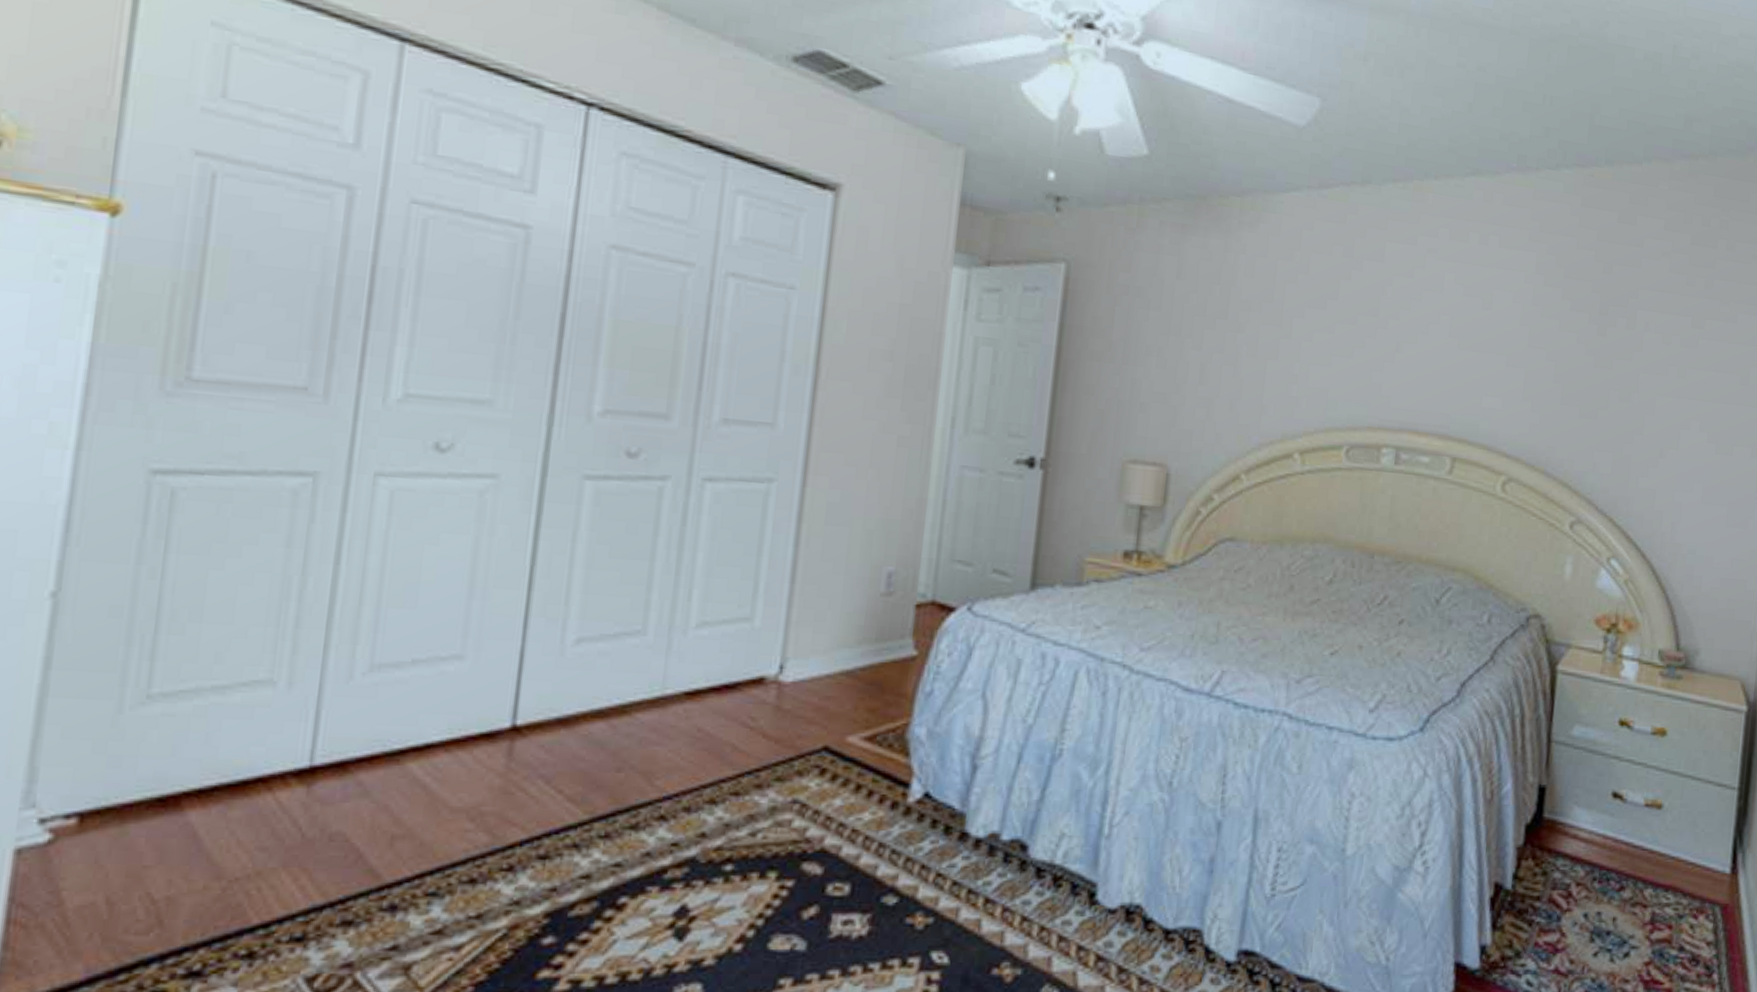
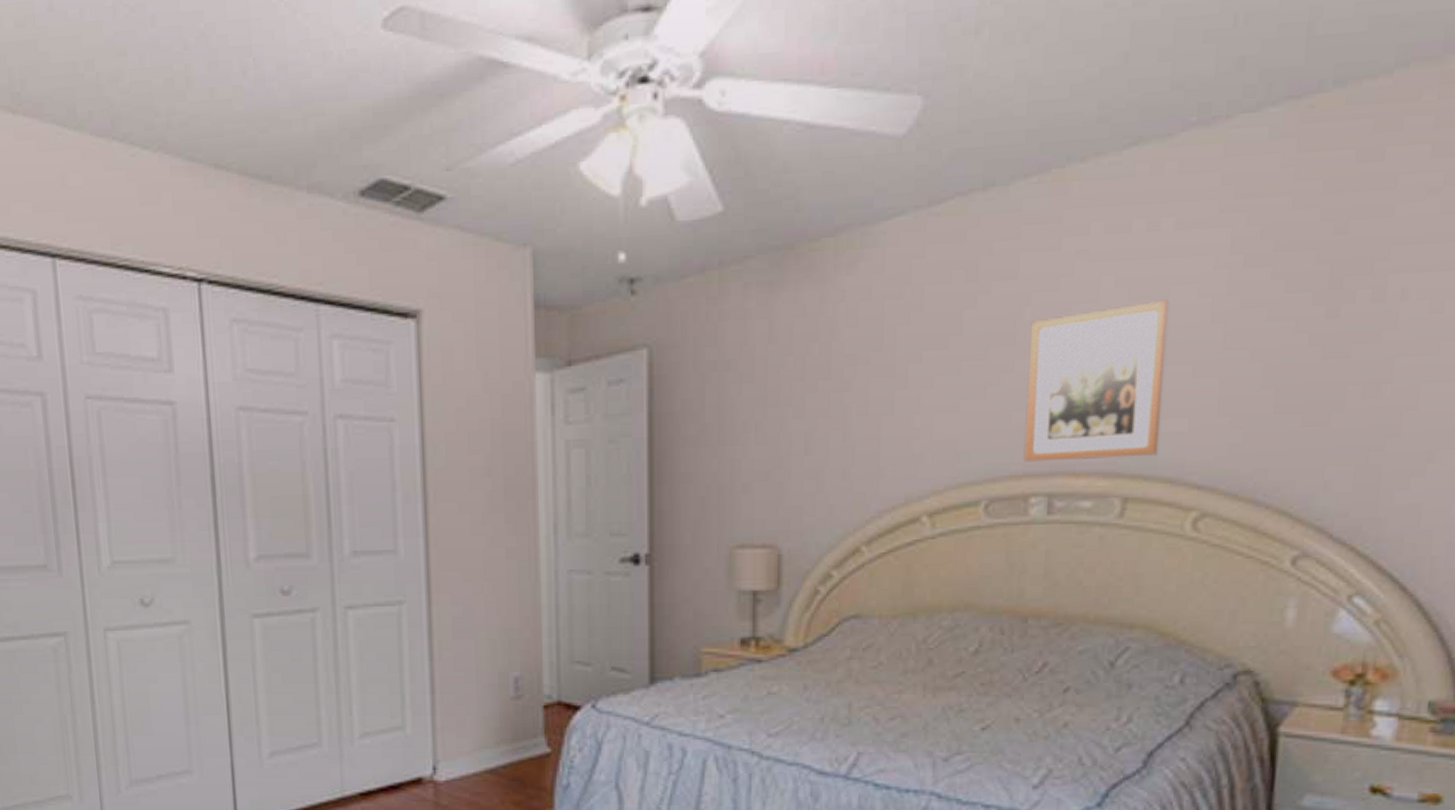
wall art: none [1379,298,1492,426] -> present [1023,299,1169,462]

